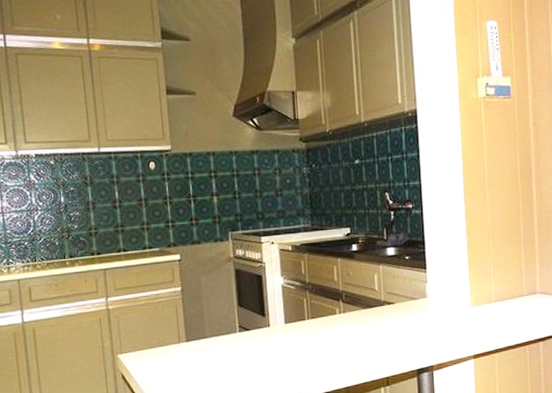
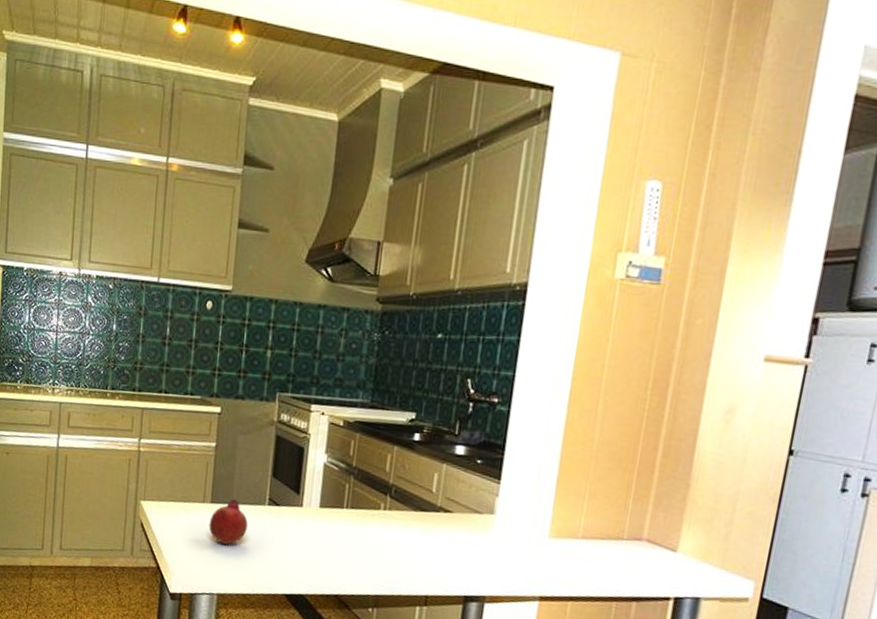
fruit: none [188,333,224,377] -> present [209,499,248,545]

